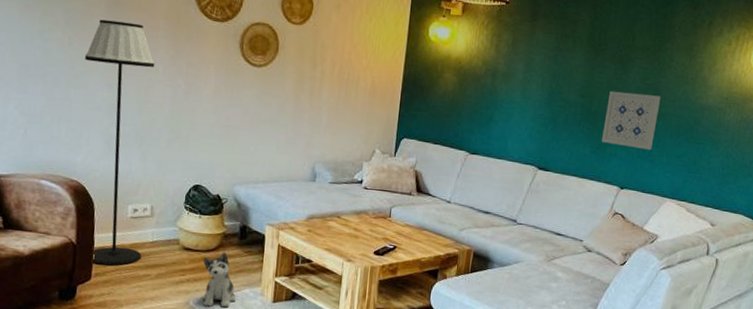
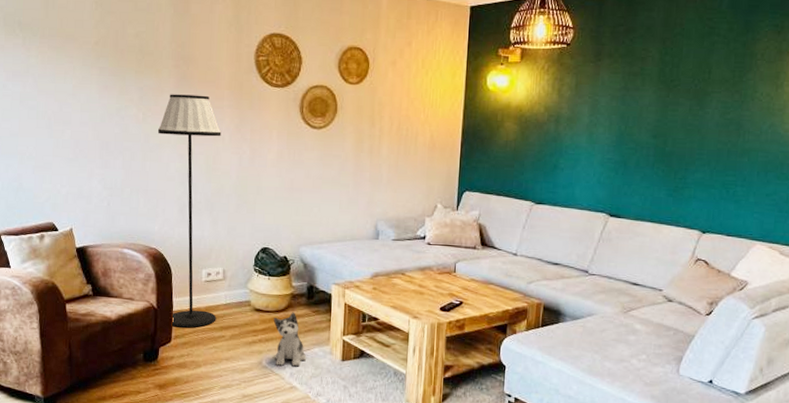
wall art: present [602,90,661,150] -> none [679,128,745,189]

